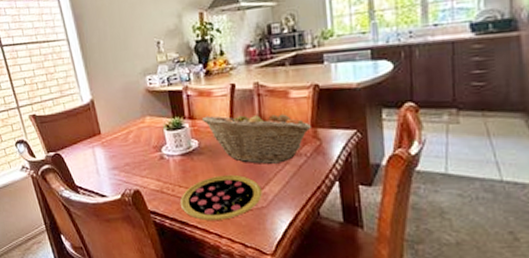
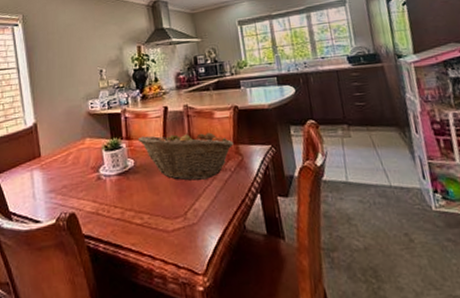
pizza: present [180,174,262,220] -> none [114,192,193,242]

